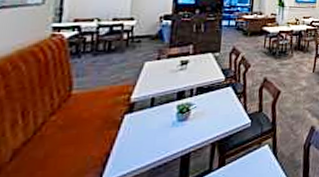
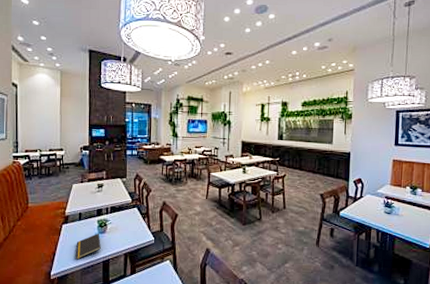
notepad: none [141,122,180,159] -> present [76,234,101,260]

